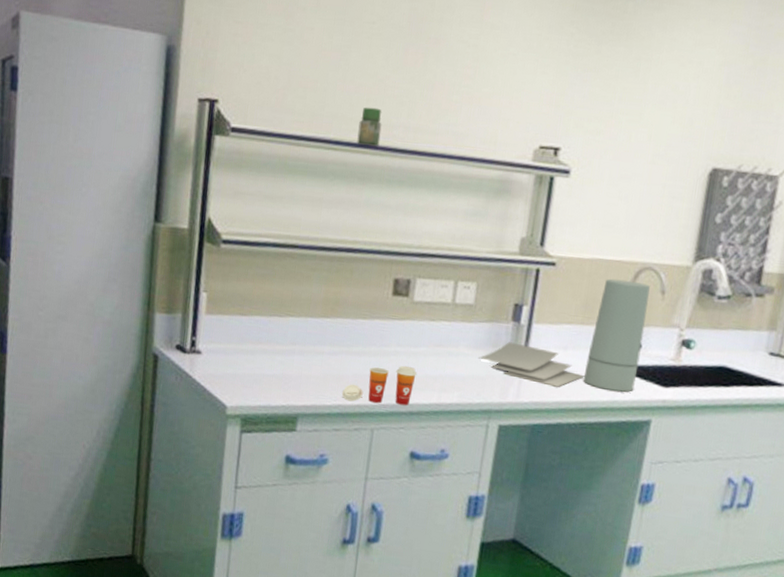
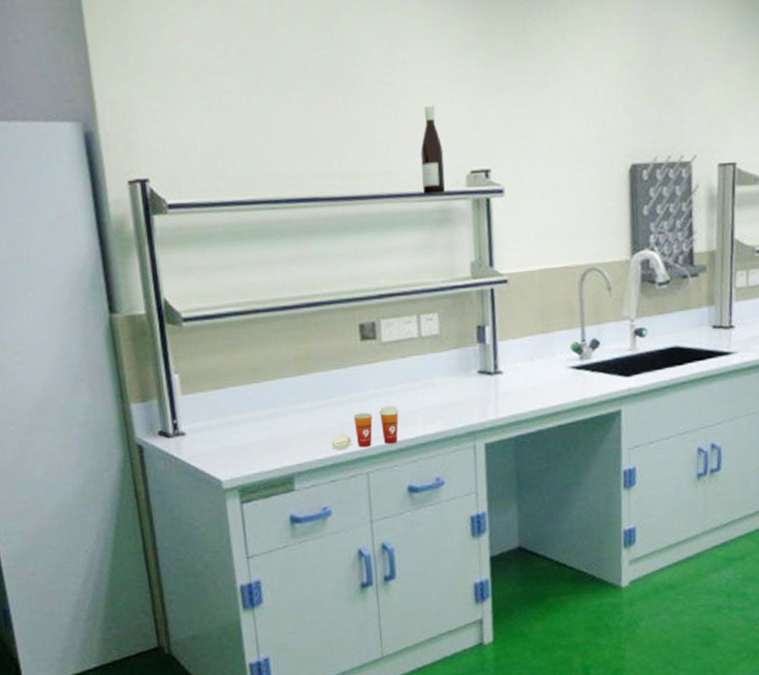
jar: present [357,107,382,147] -> none [294,160,319,200]
papers: present [478,342,585,387] -> none [453,363,554,397]
bottle: none [486,73,516,164] -> present [420,105,446,195]
canister: present [583,278,650,392] -> none [553,283,601,390]

